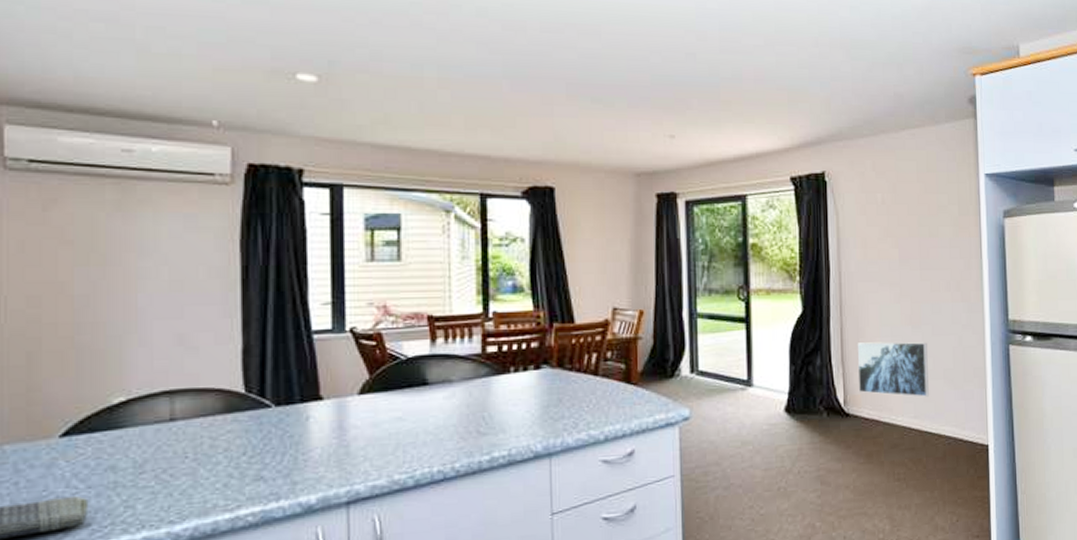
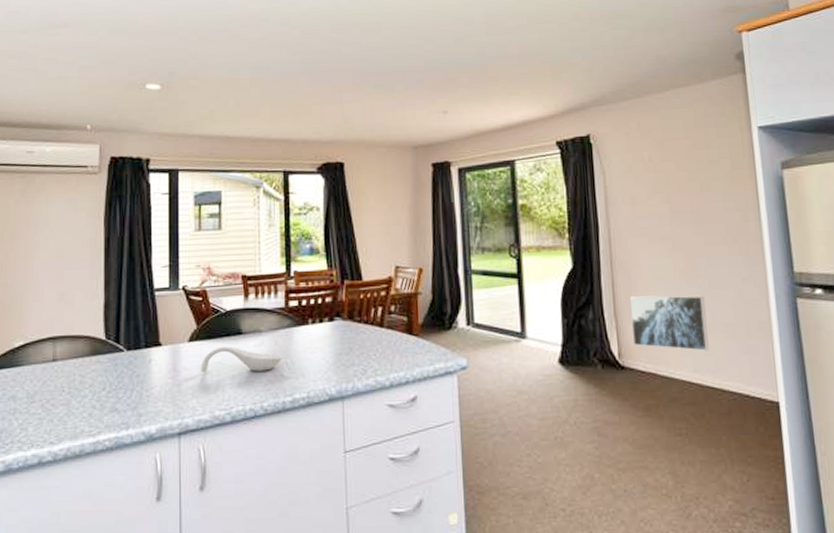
spoon rest: none [374,399,478,431] -> present [200,346,282,373]

